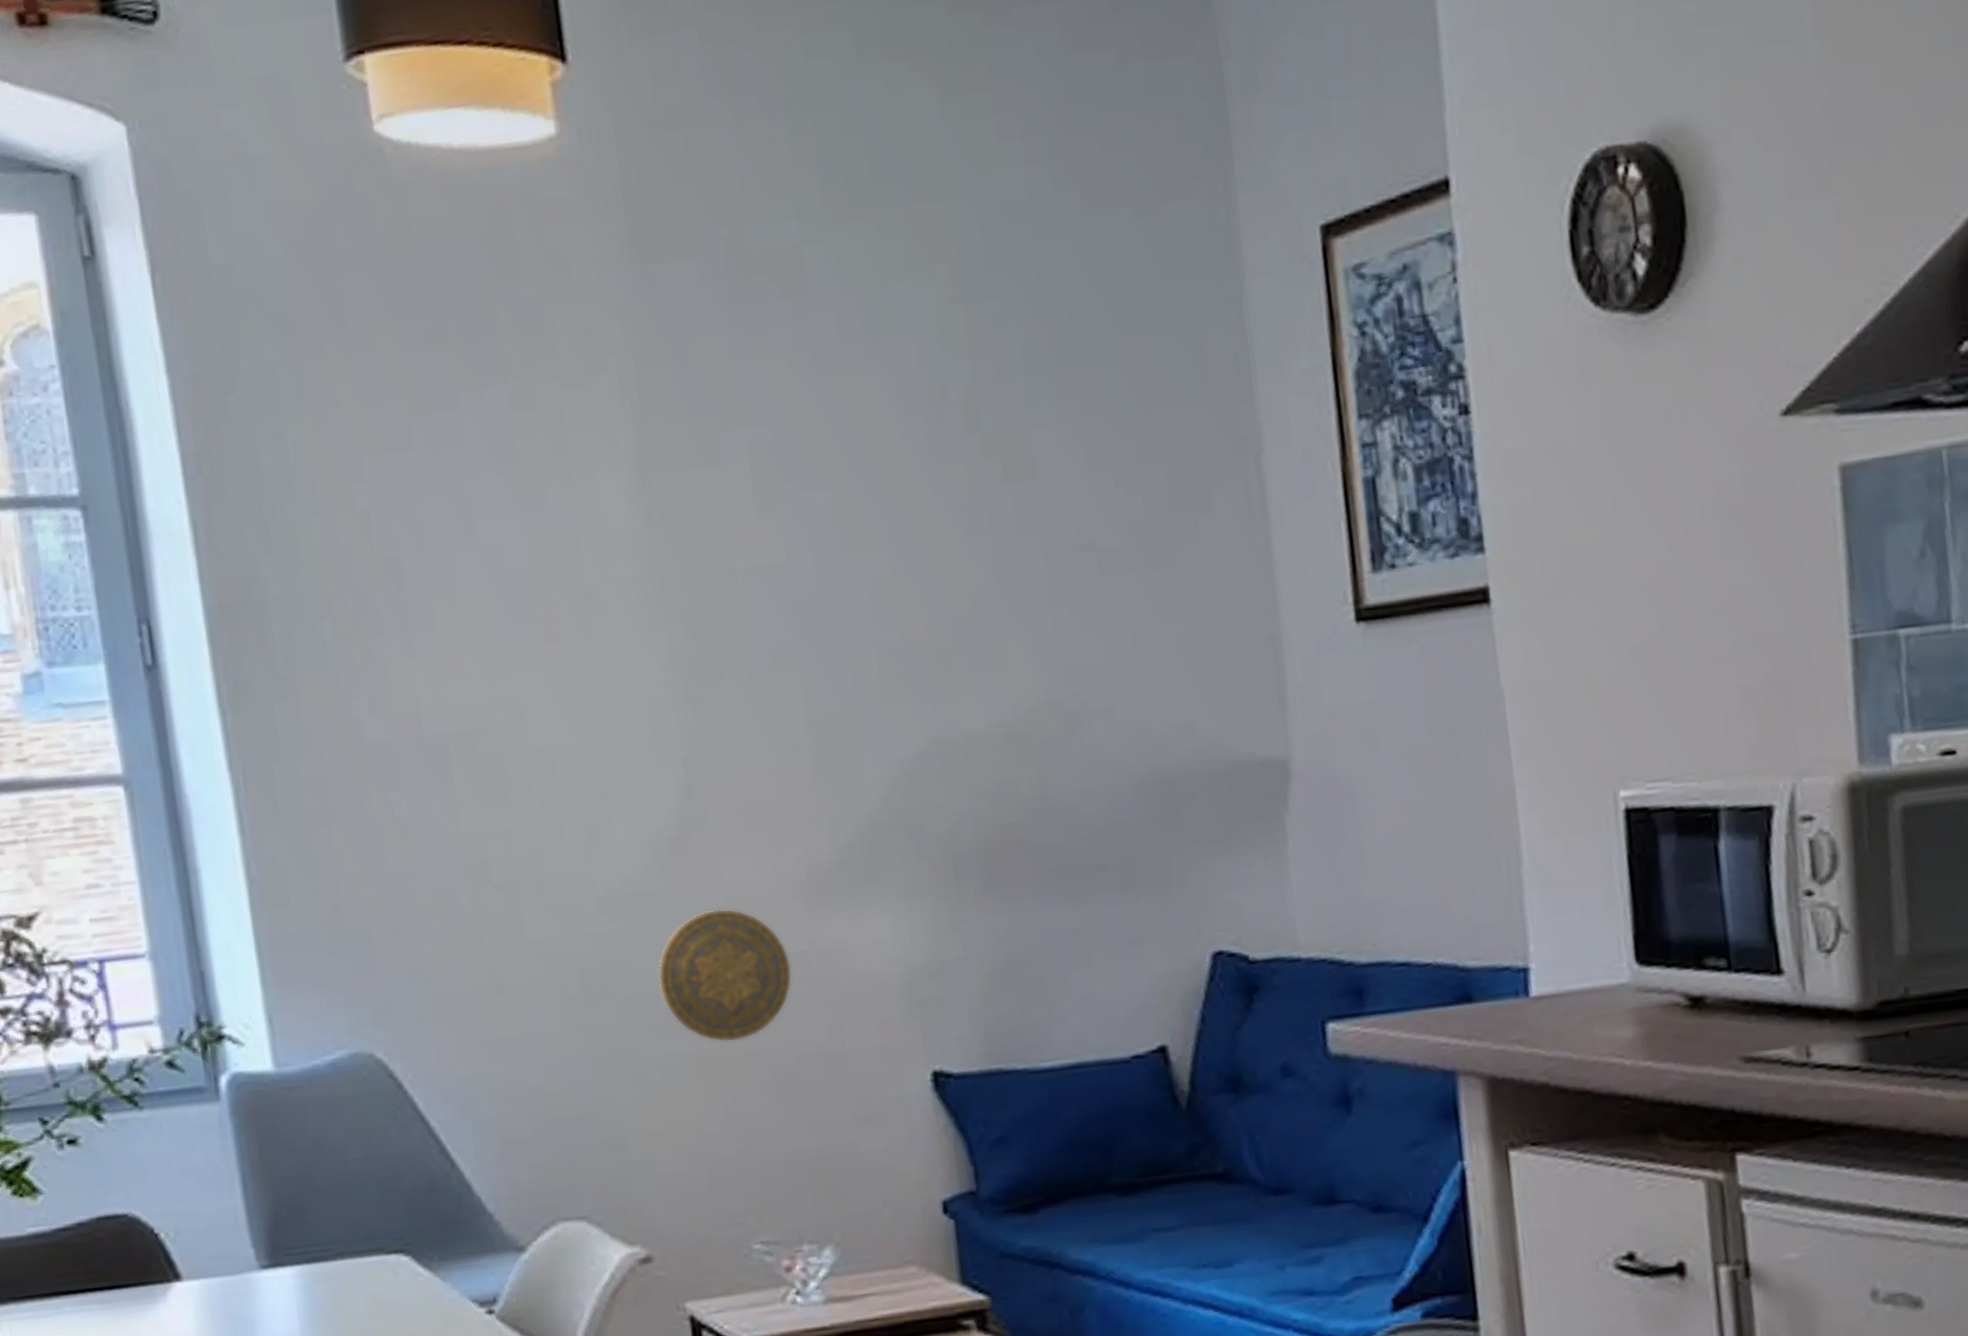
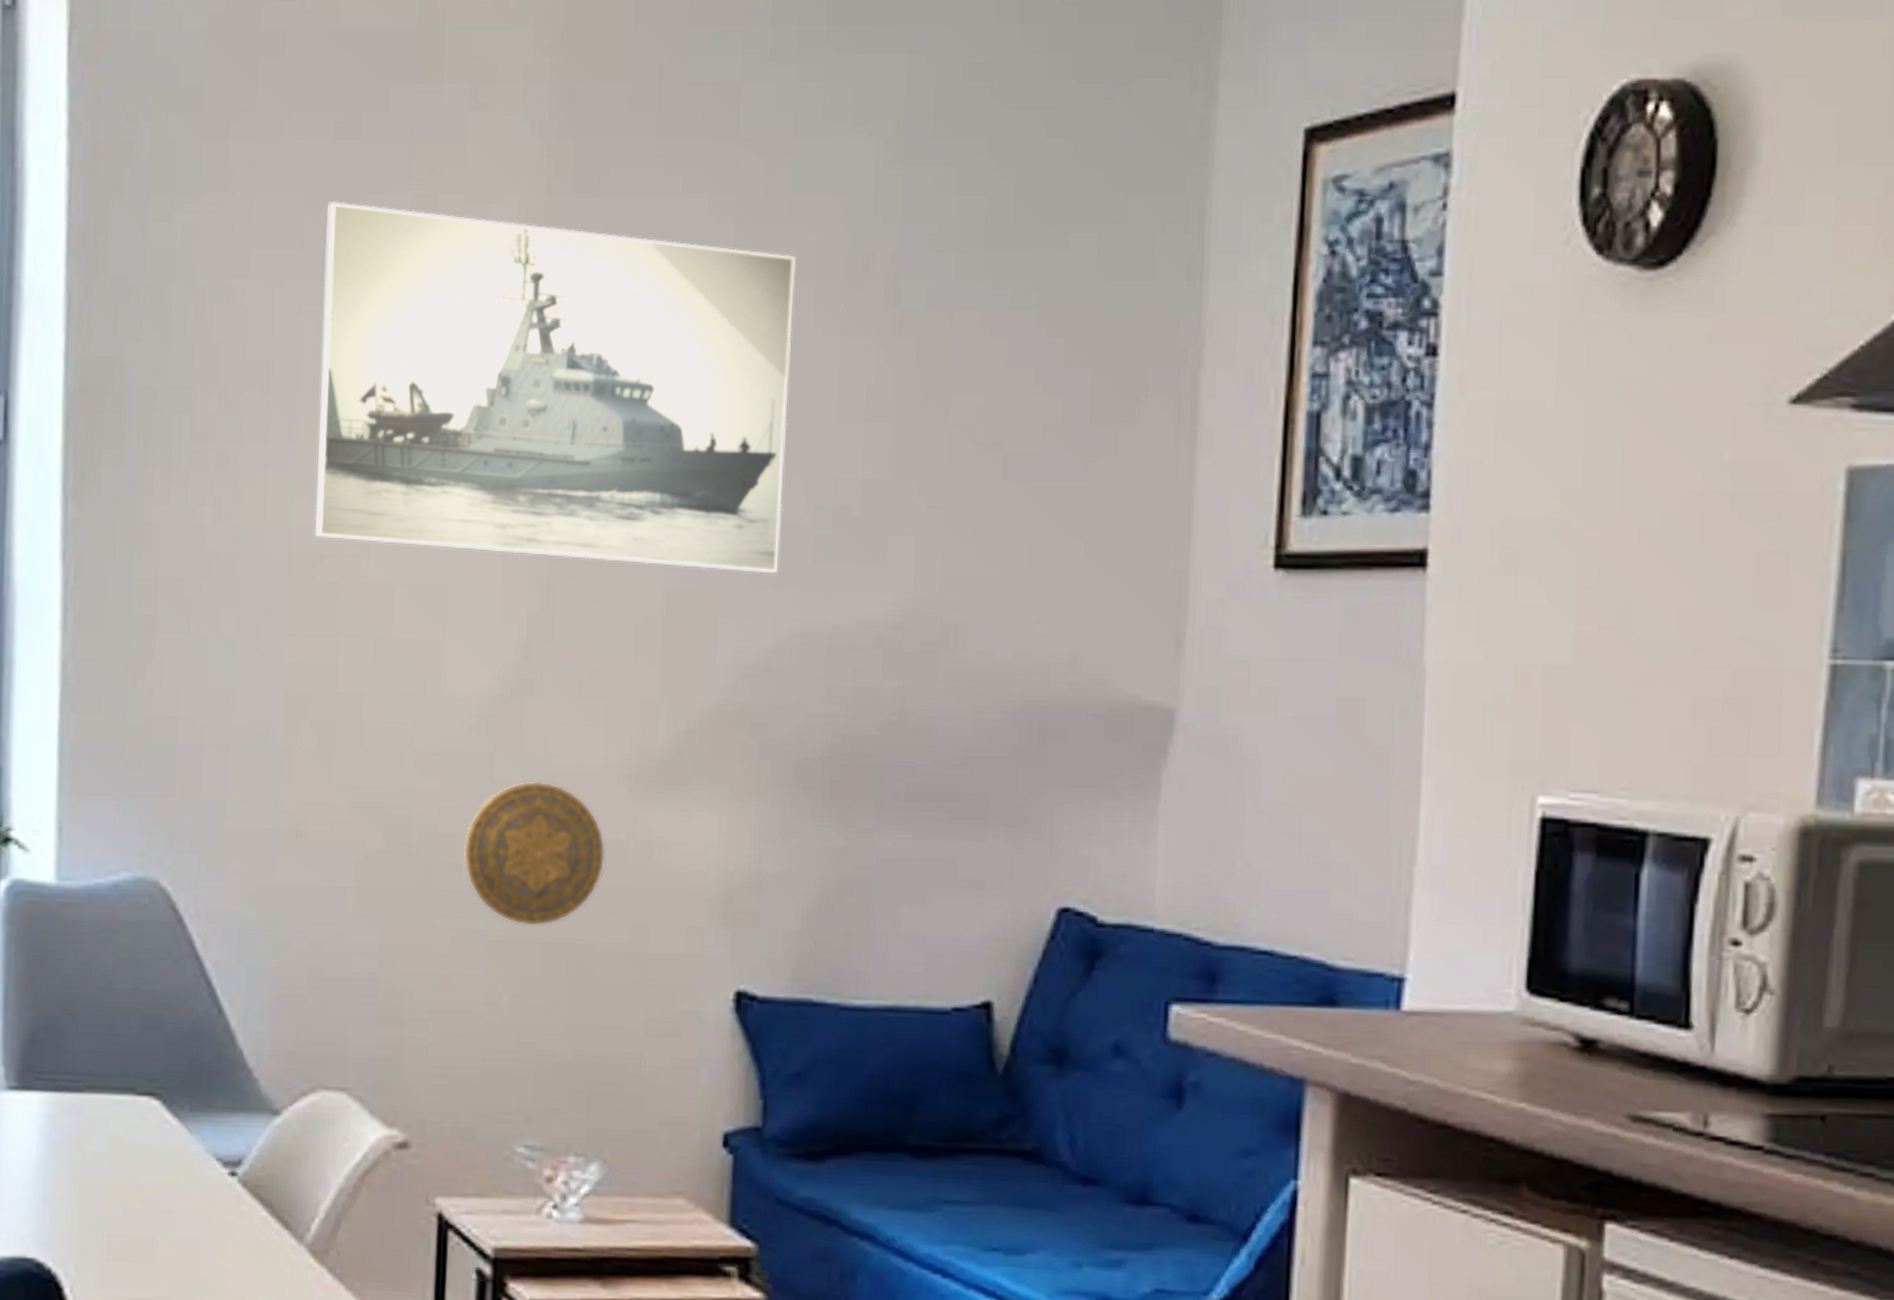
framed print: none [430,397,908,715] -> present [314,202,796,574]

